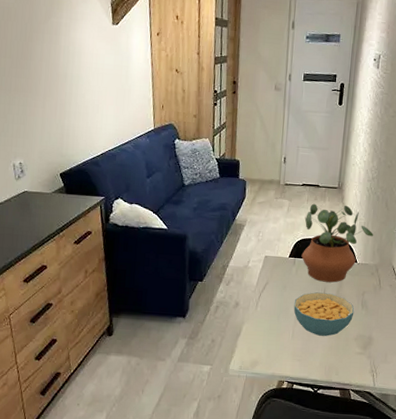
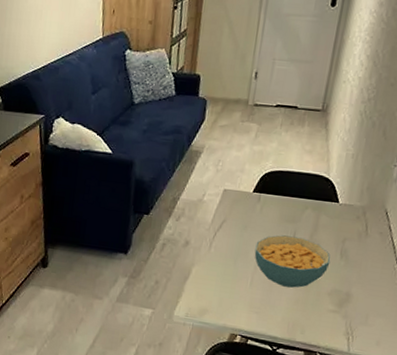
potted plant: present [301,203,374,283] -> none [268,129,364,226]

